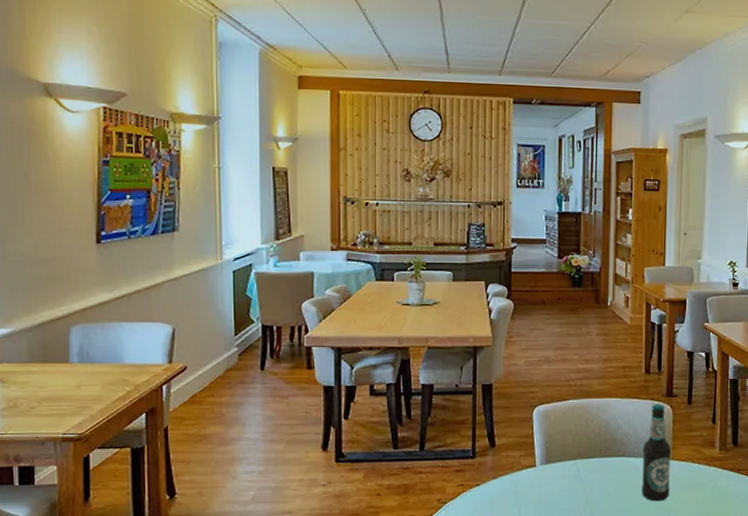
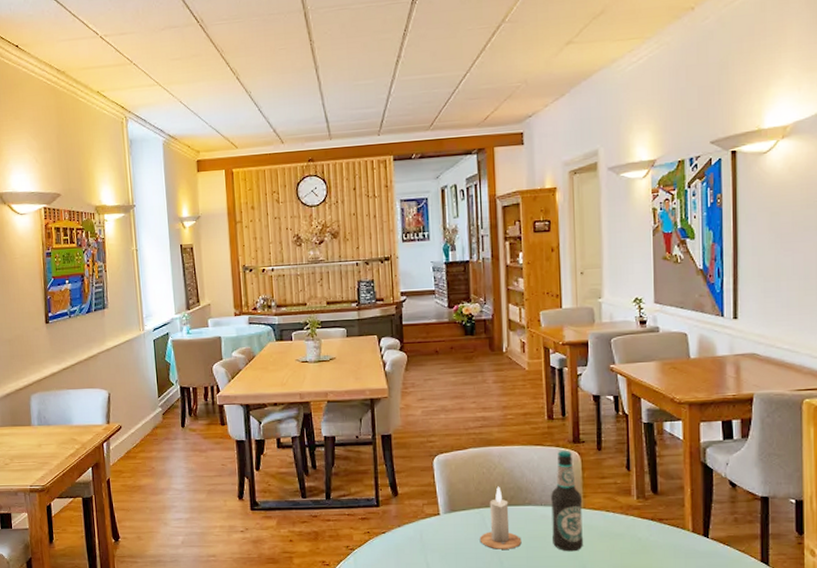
candle: none [573,438,613,501] -> present [479,486,522,549]

